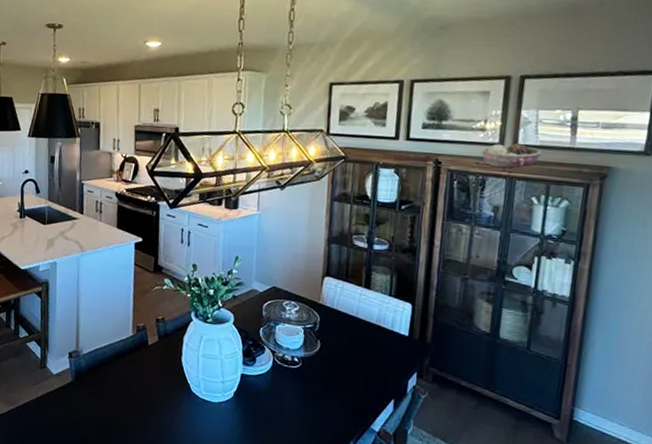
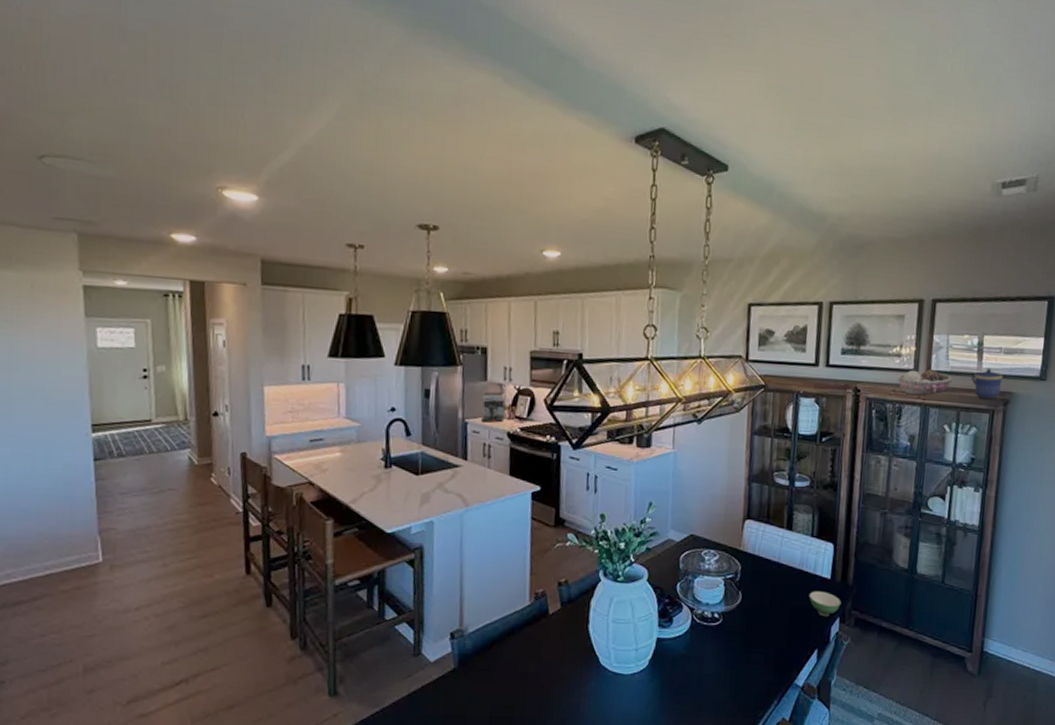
coffee maker: none [95,158,115,185] -> present [482,391,506,423]
bowl: none [386,346,419,371] -> present [808,591,842,617]
decorative jar: none [563,142,600,173] -> present [971,368,1003,399]

